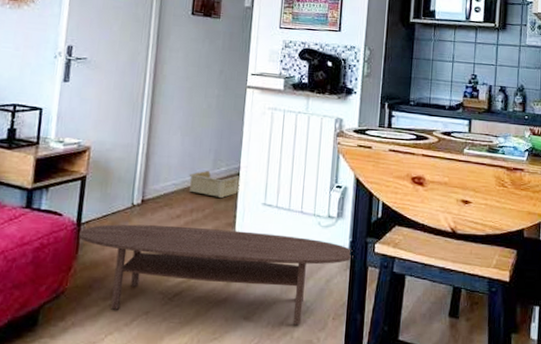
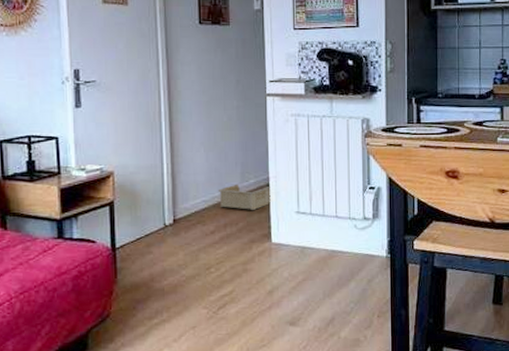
coffee table: present [79,224,353,325] -> none [115,240,393,328]

